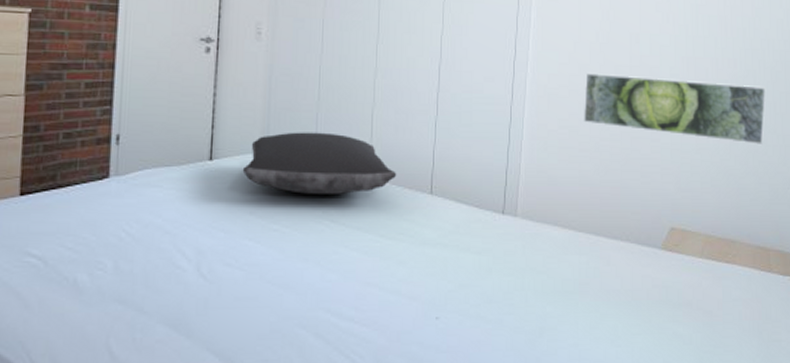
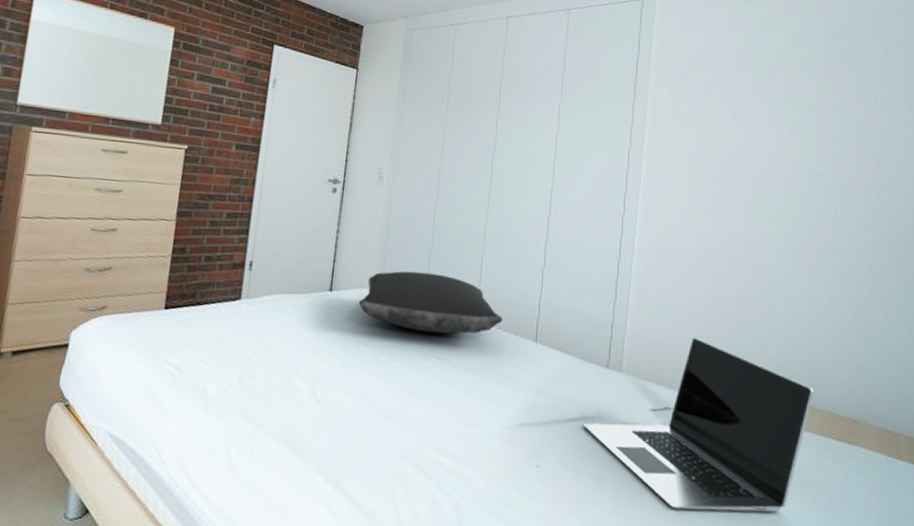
laptop: none [481,175,696,343] -> present [584,337,814,513]
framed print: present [583,73,766,144] -> none [692,235,893,321]

